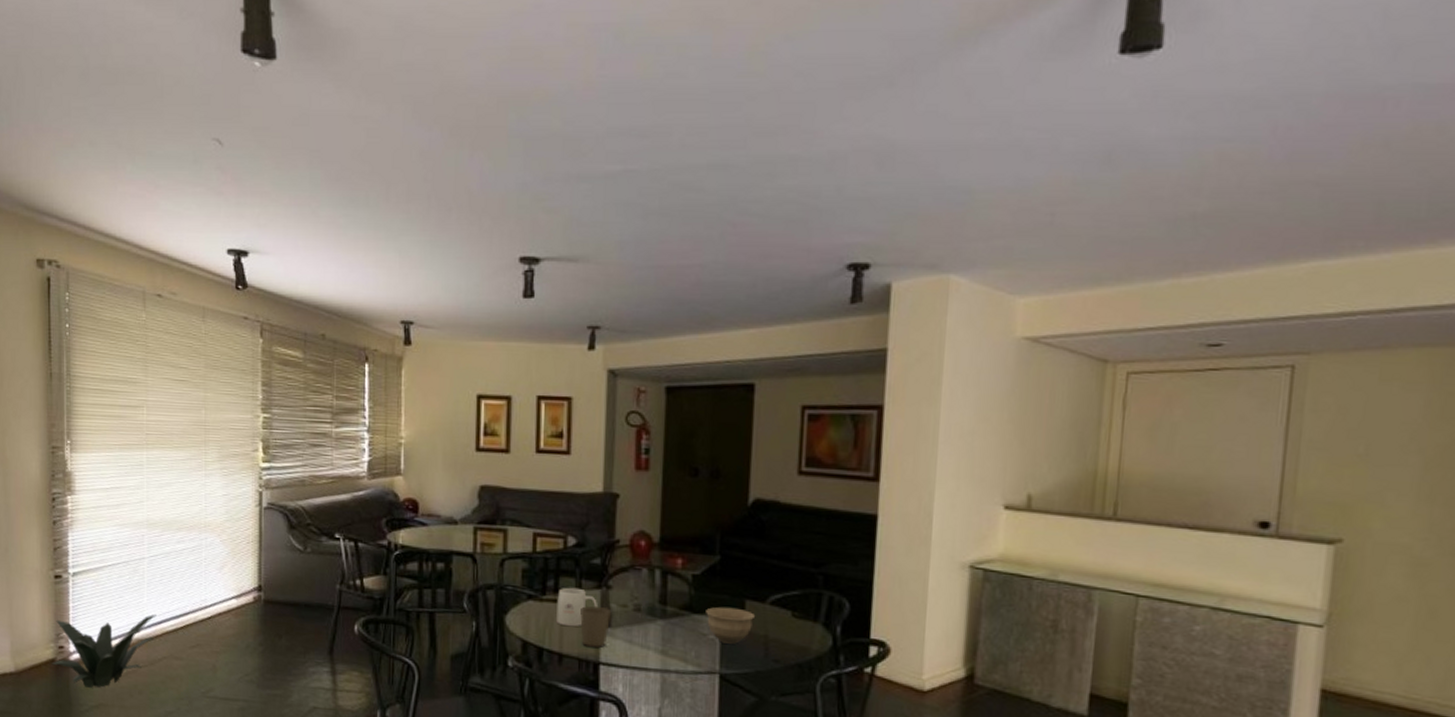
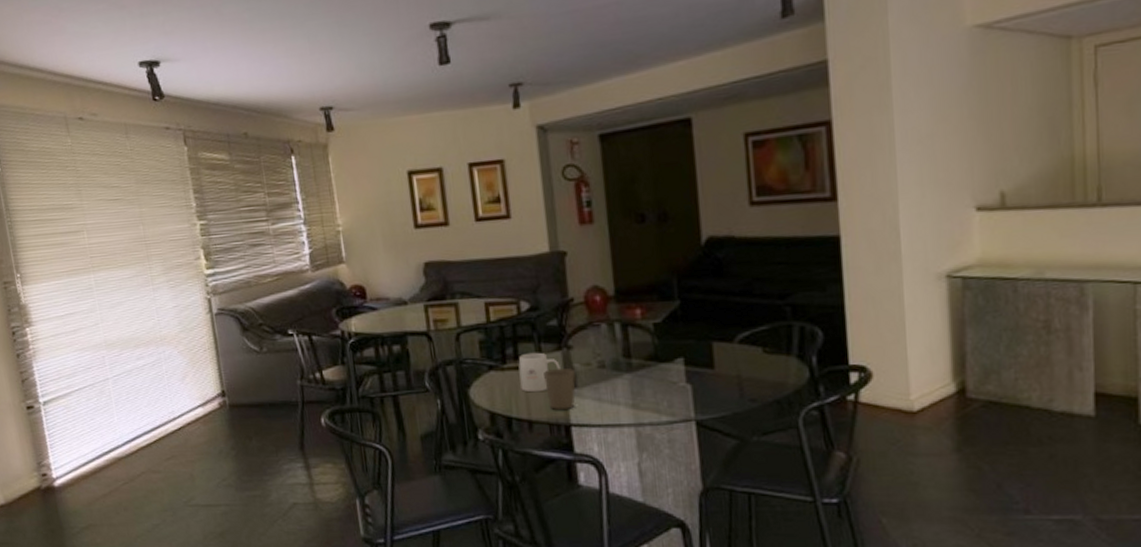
plant: present [52,613,157,688] -> none [35,431,130,510]
bowl: present [706,606,756,644] -> none [672,351,726,389]

